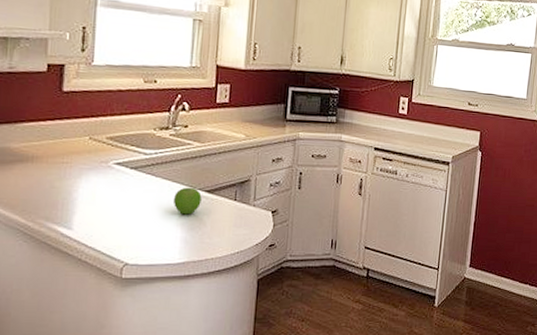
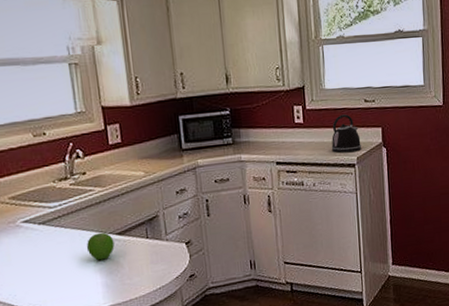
kettle: none [429,113,459,151] -> present [331,114,361,153]

